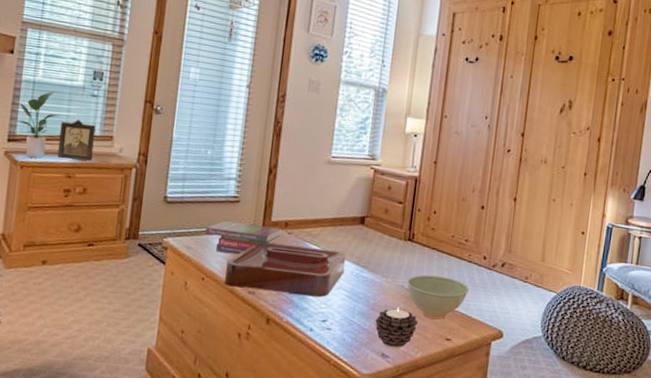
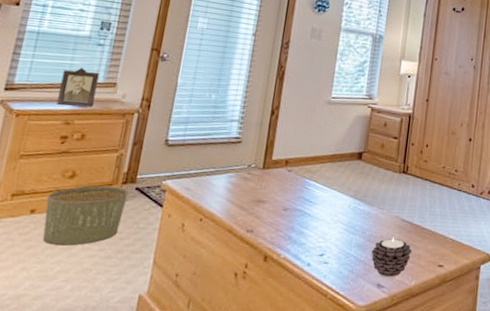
potted plant: present [15,91,61,159] -> none [14,41,64,106]
basket: none [55,240,132,298] -> present [42,186,129,246]
books: present [205,220,283,255] -> none [205,161,283,194]
decorative tray: present [225,241,347,297] -> none [223,180,345,232]
bowl: present [407,275,470,321] -> none [401,205,460,248]

